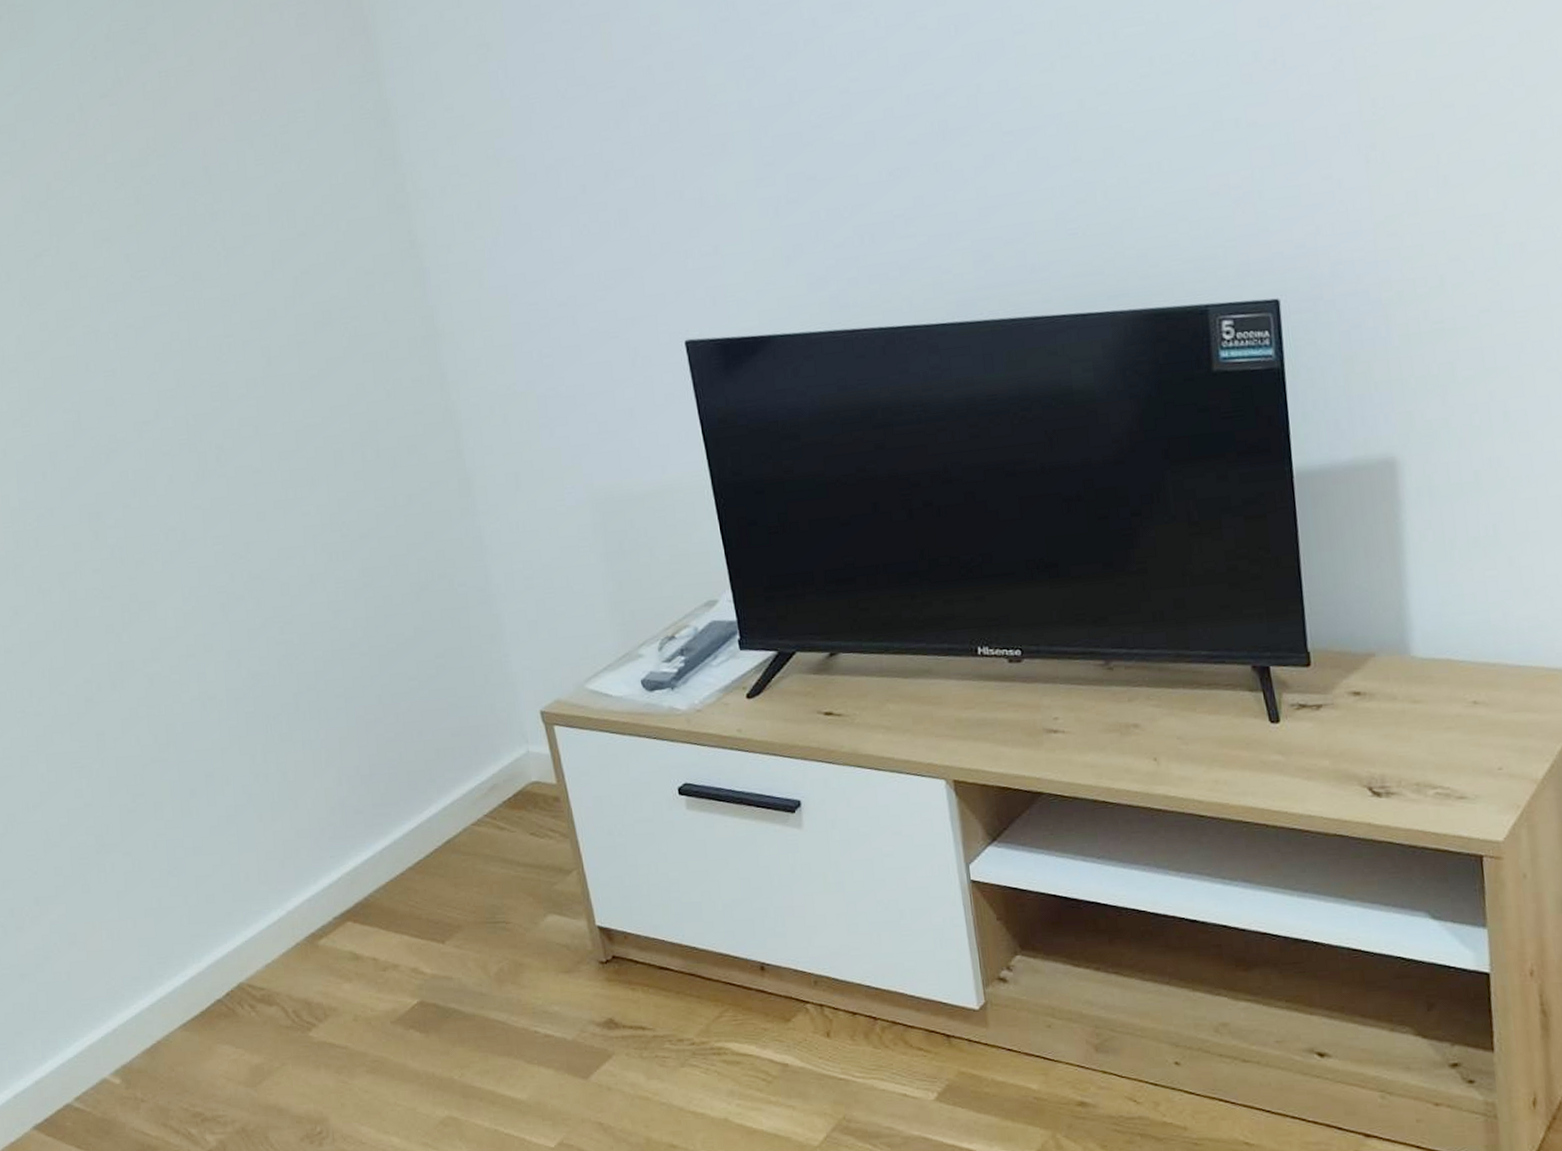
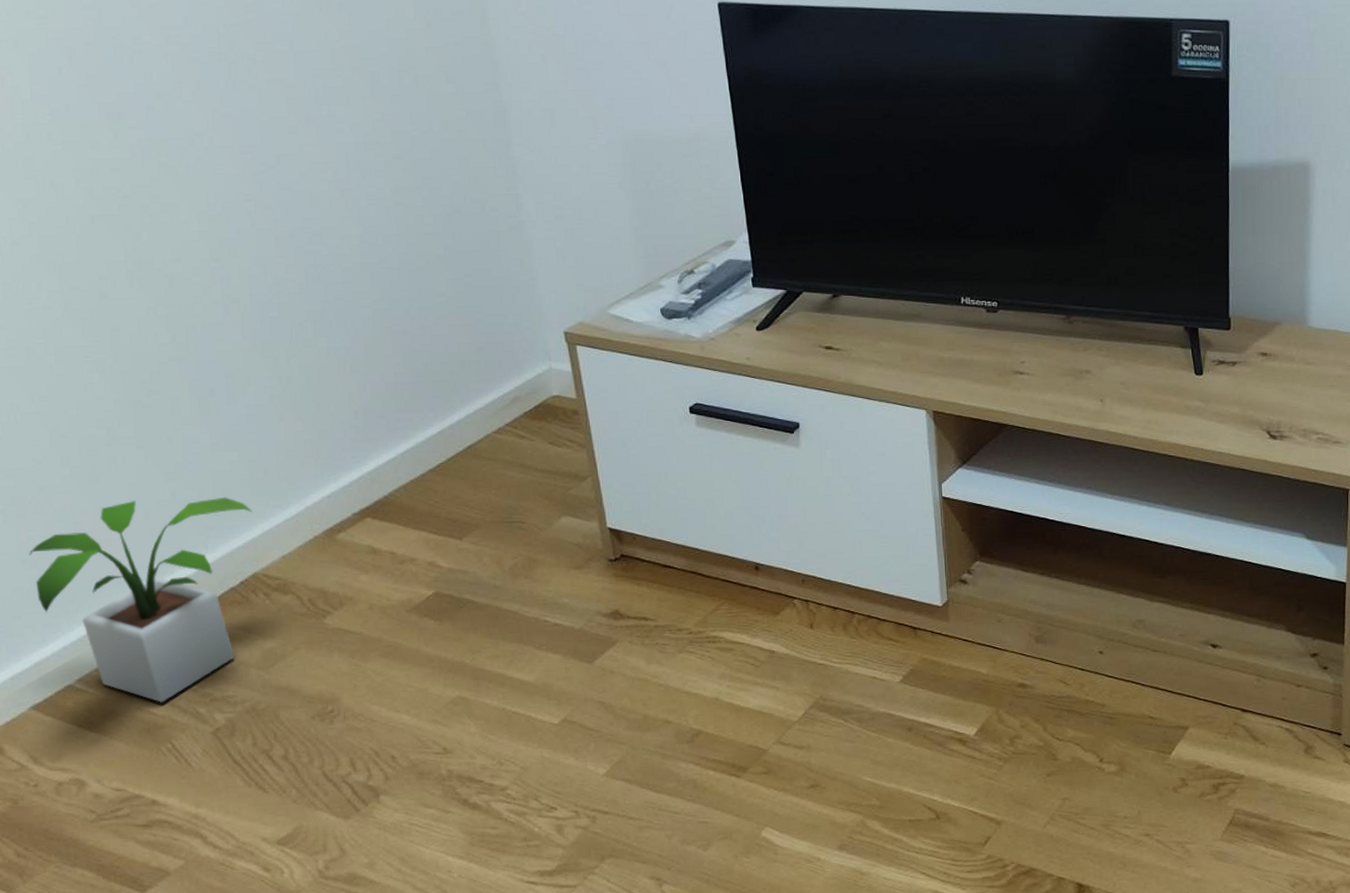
potted plant: none [28,903,235,1124] -> present [29,496,252,704]

